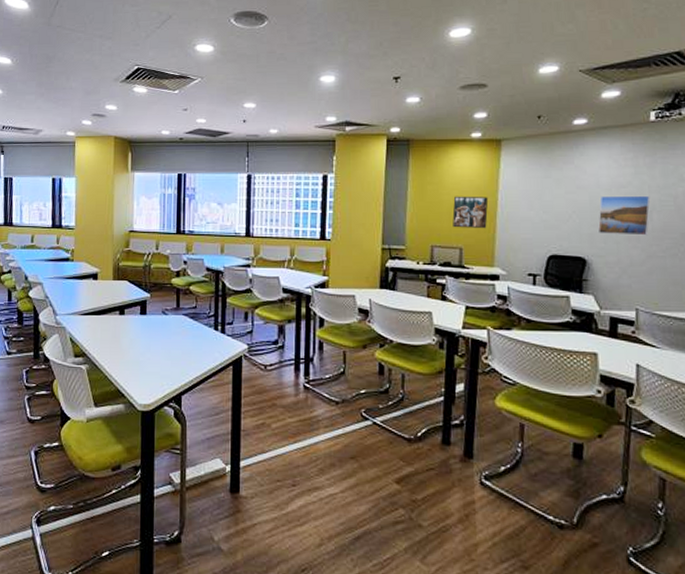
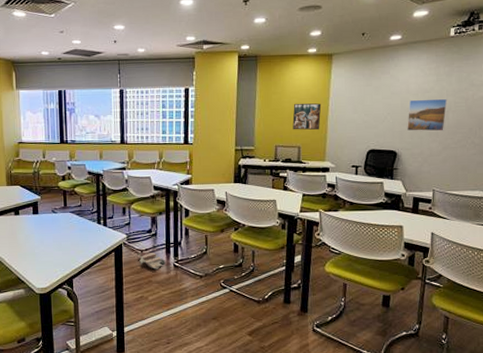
sneaker: none [258,365,294,390] -> present [136,249,165,269]

